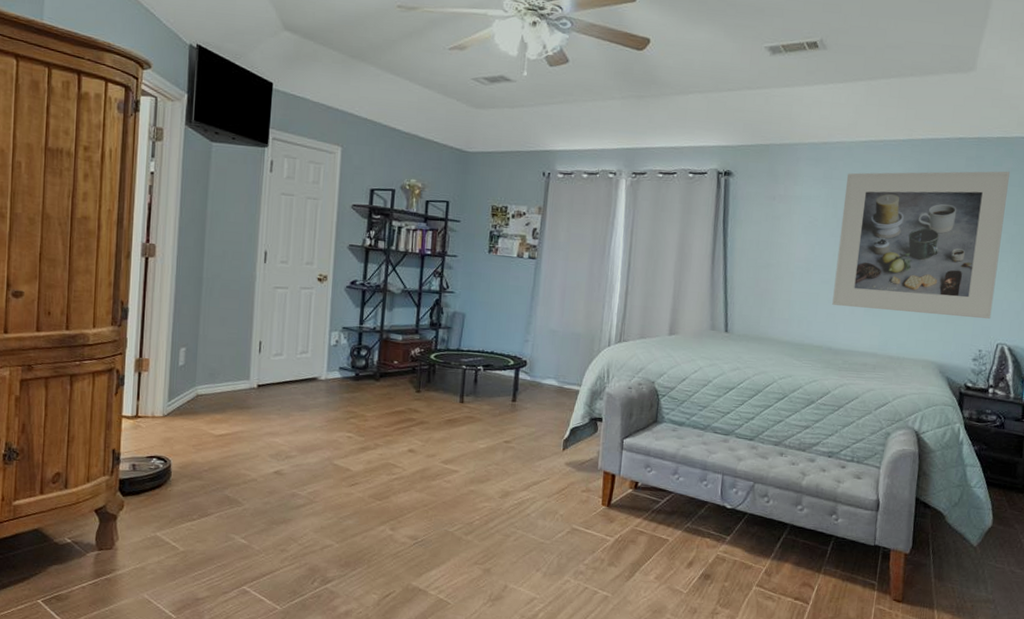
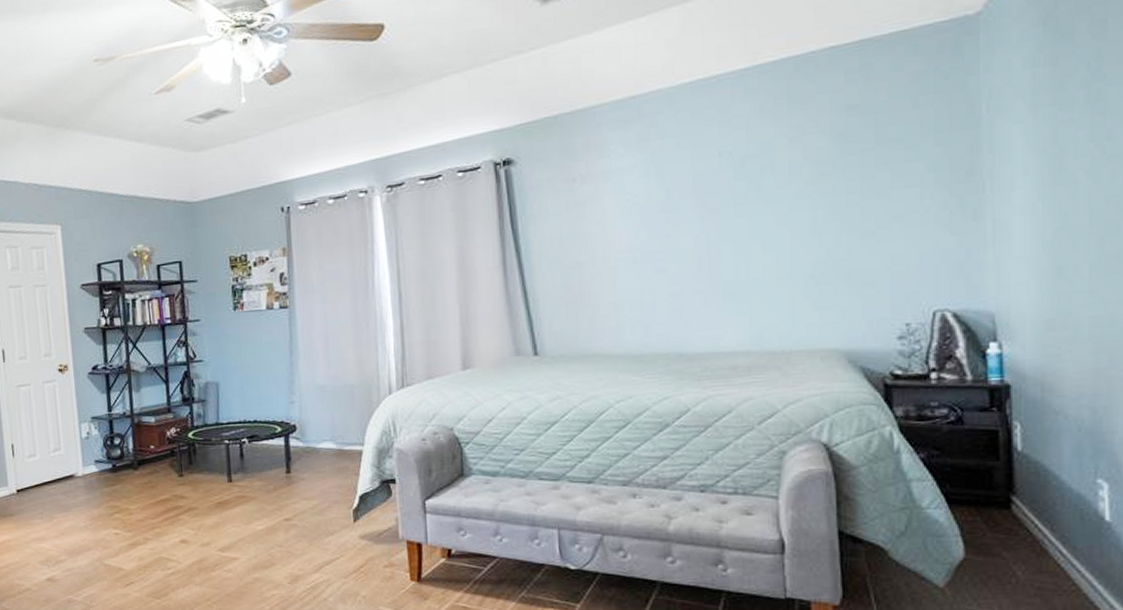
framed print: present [832,171,1010,320] -> none [670,75,918,299]

